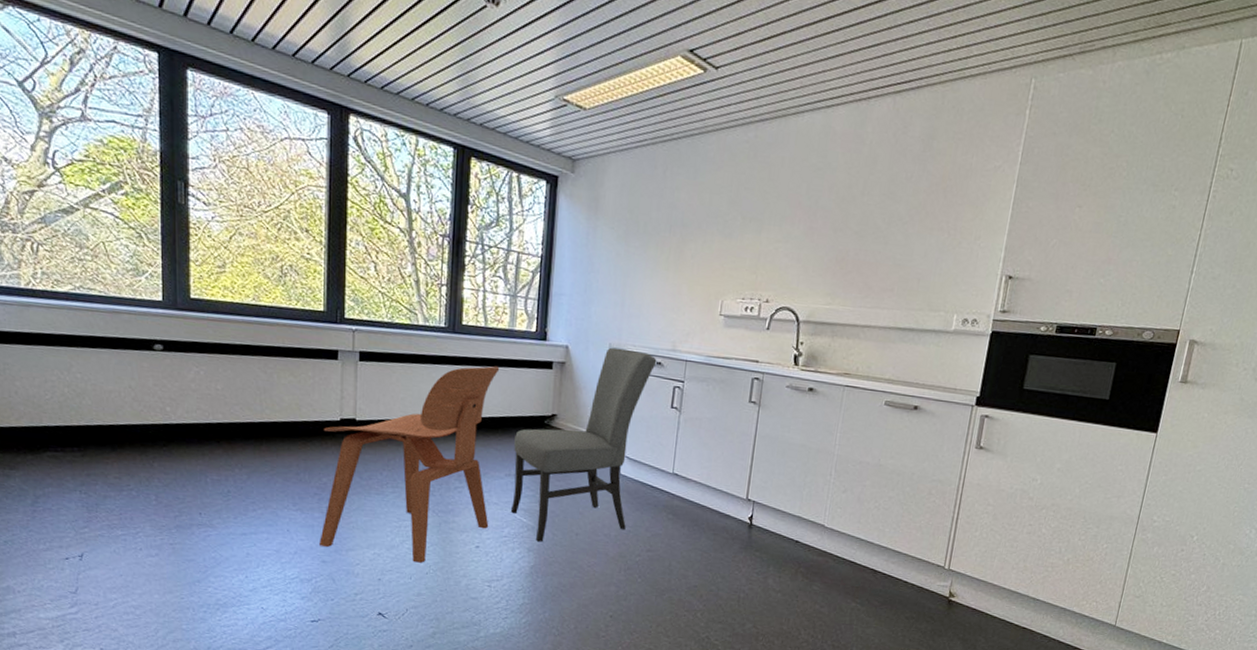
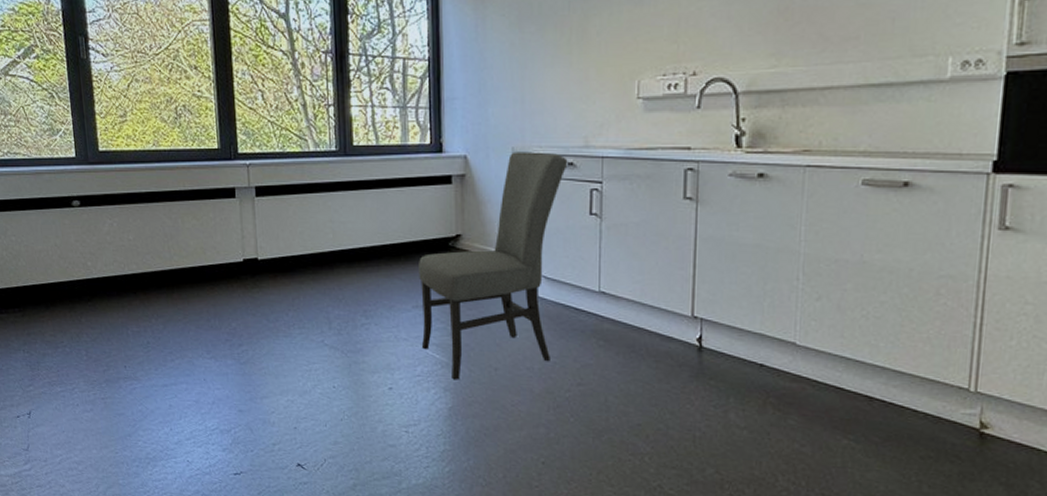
chair: present [319,366,500,563] -> none [228,187,401,409]

